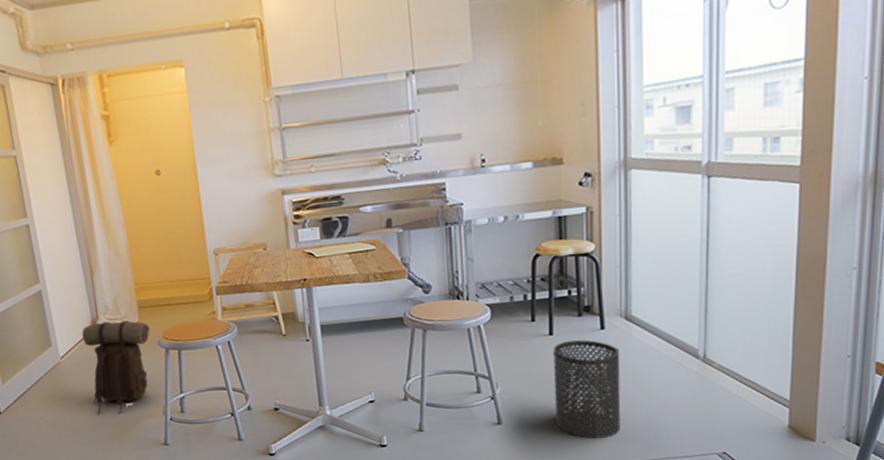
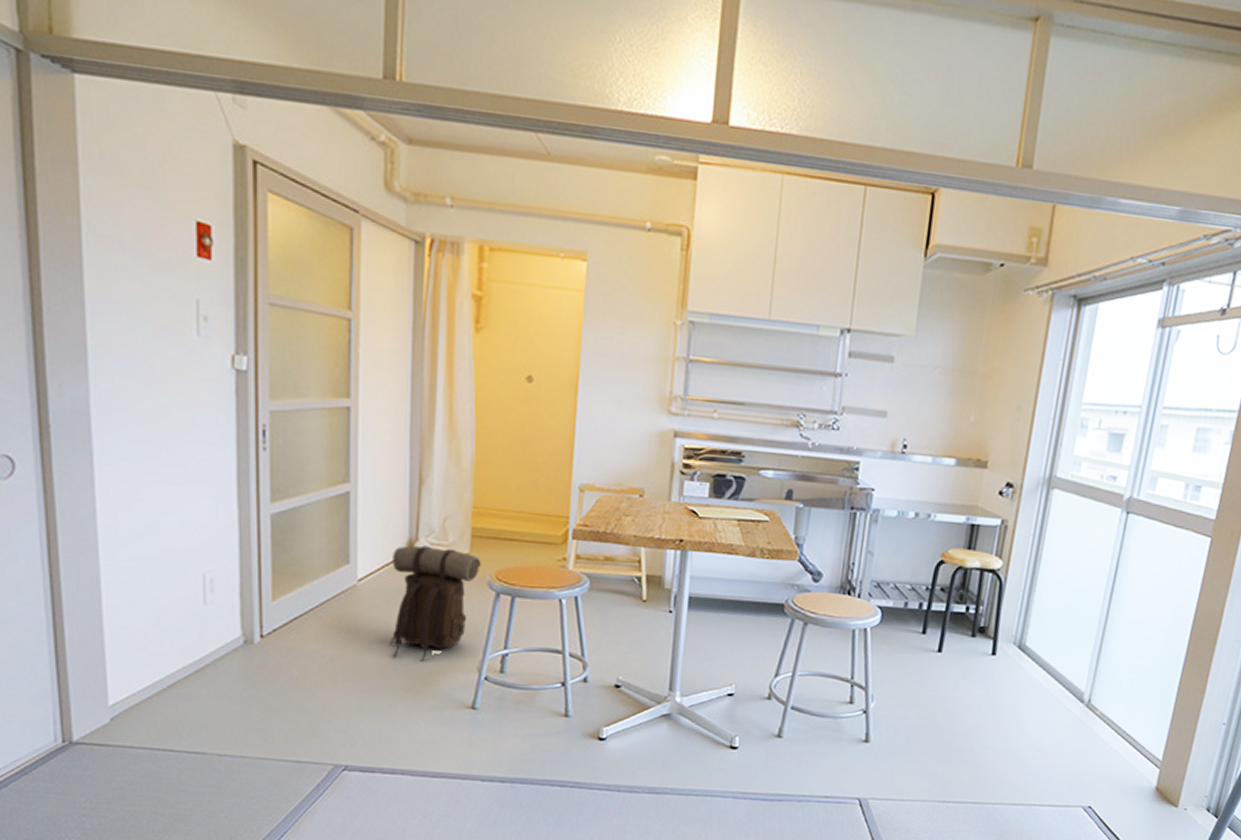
trash can: present [553,340,621,439] -> none [926,662,1007,773]

